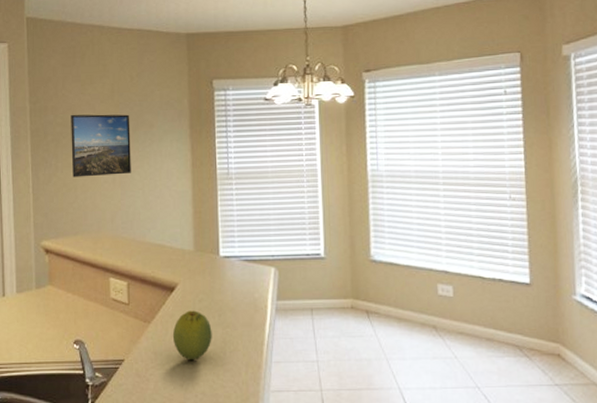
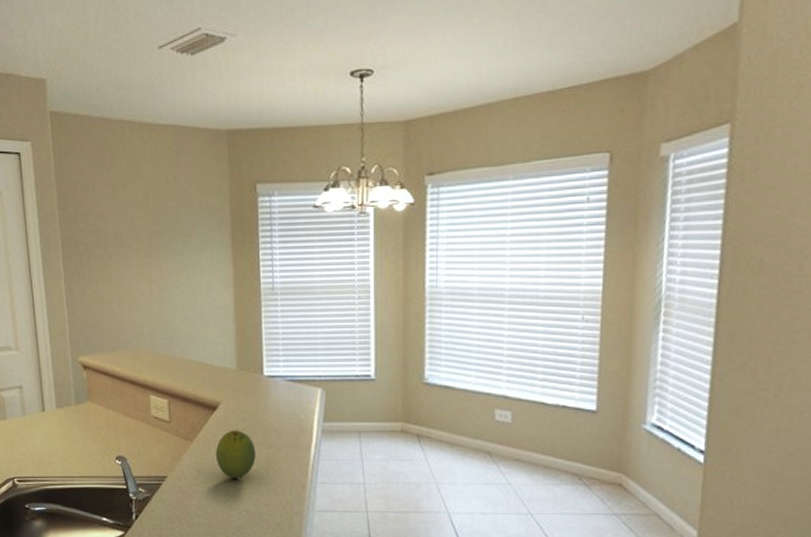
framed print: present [71,114,131,177] -> none [103,222,169,291]

